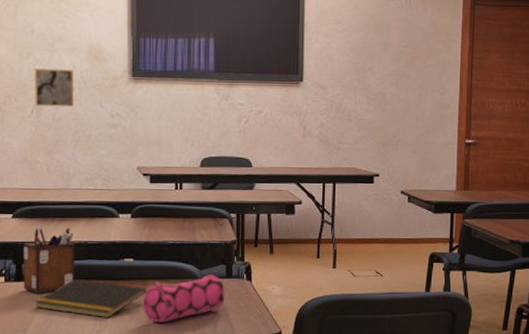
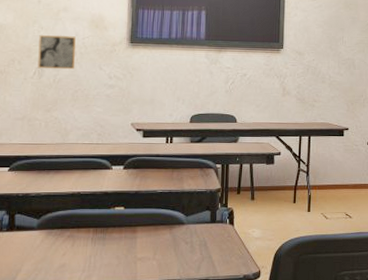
desk organizer: present [23,226,75,294] -> none [15,178,68,242]
notepad: present [34,278,147,318] -> none [24,227,136,264]
pencil case: present [143,274,225,322] -> none [131,220,209,266]

